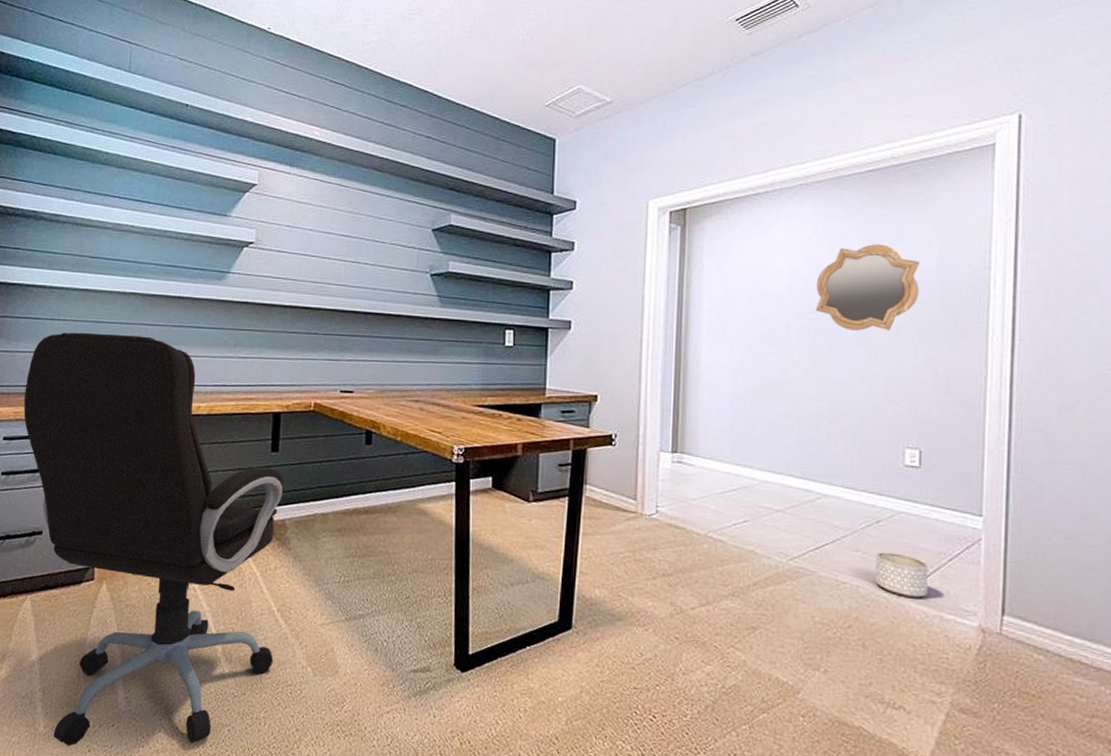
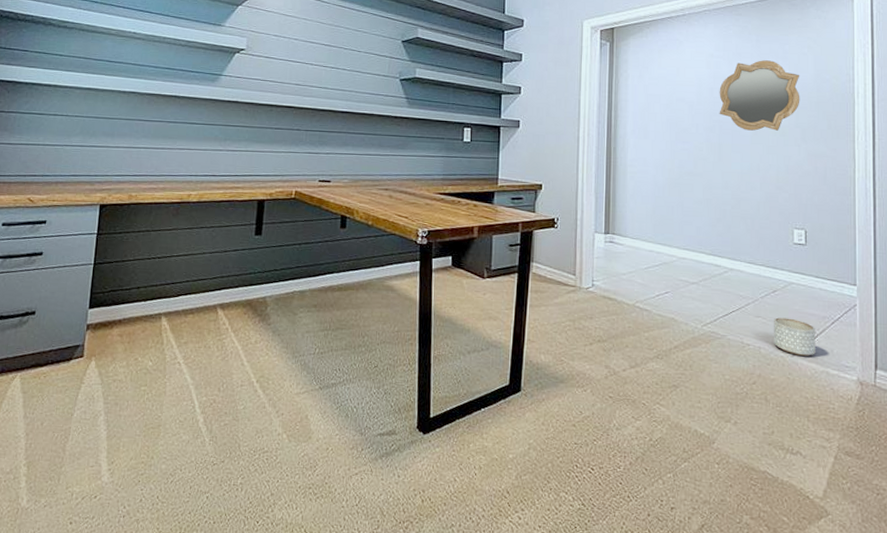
office chair: present [24,332,285,746] -> none [23,126,266,520]

